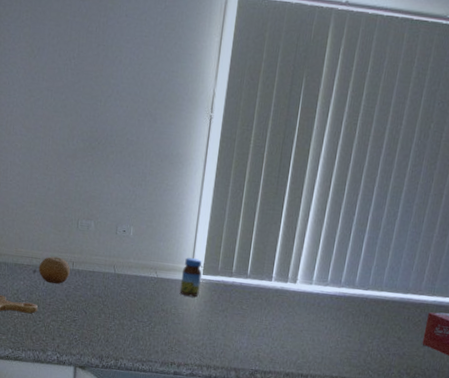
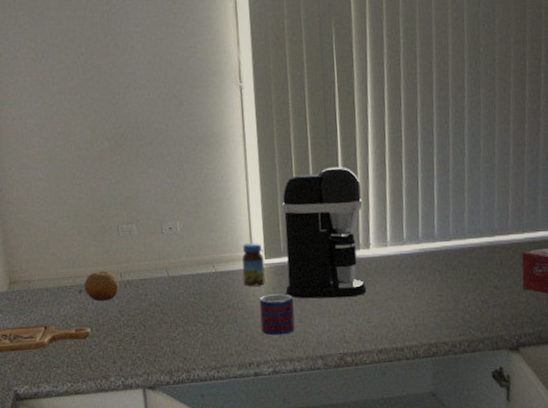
mug: none [187,306,221,344] -> present [259,294,295,336]
coffee maker: none [215,204,300,323] -> present [282,166,367,299]

